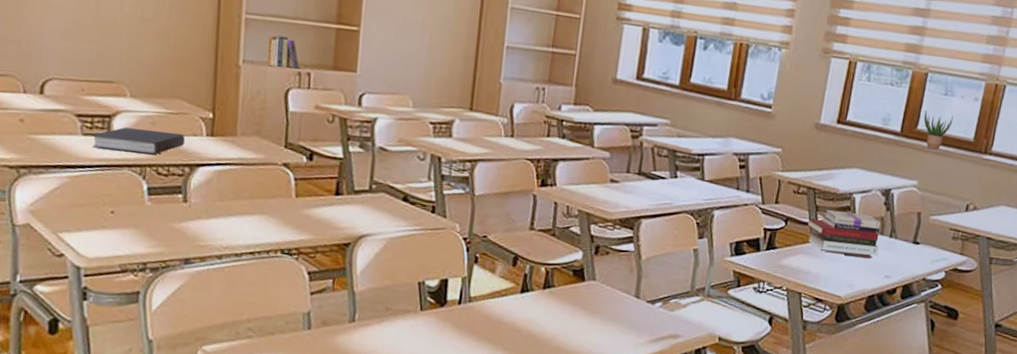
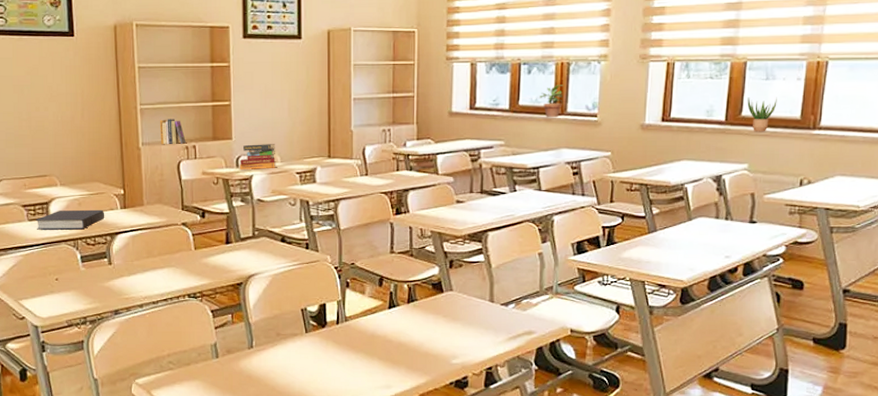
books: none [361,81,408,114] -> present [239,144,276,170]
potted plant: none [713,66,740,103] -> present [540,85,564,118]
books: present [807,210,881,259] -> none [643,202,716,242]

